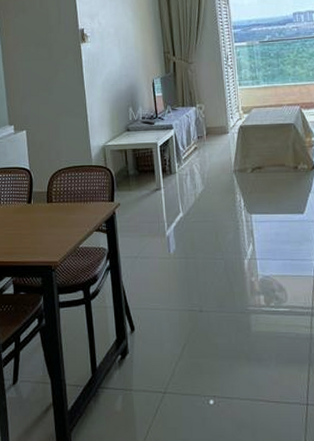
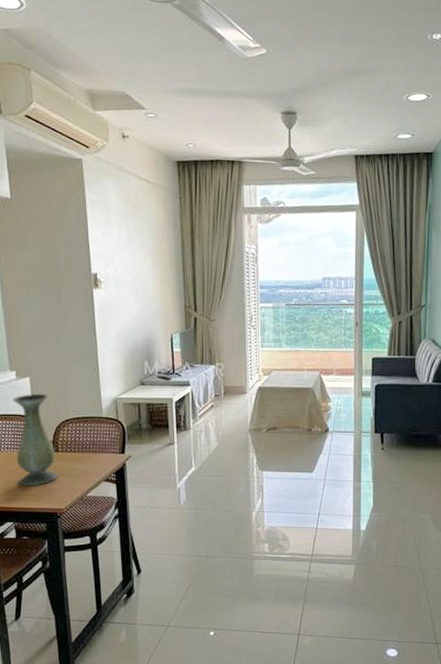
vase: none [11,145,52,239] -> present [13,393,58,487]

